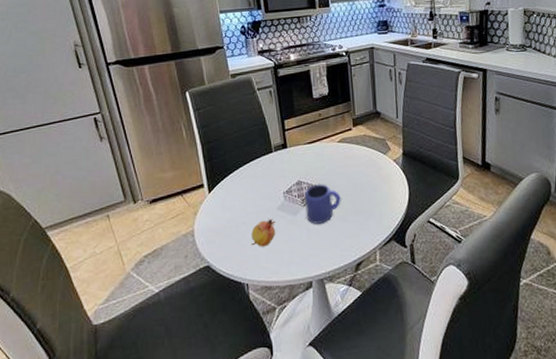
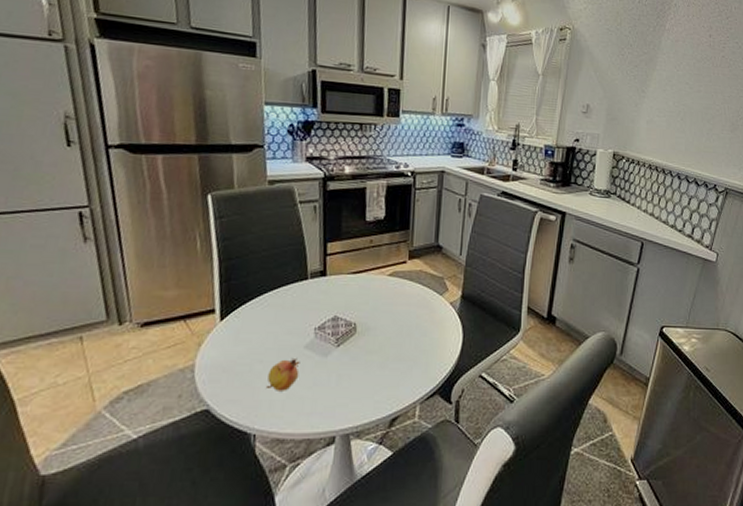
mug: present [304,184,341,224] -> none [338,322,383,369]

